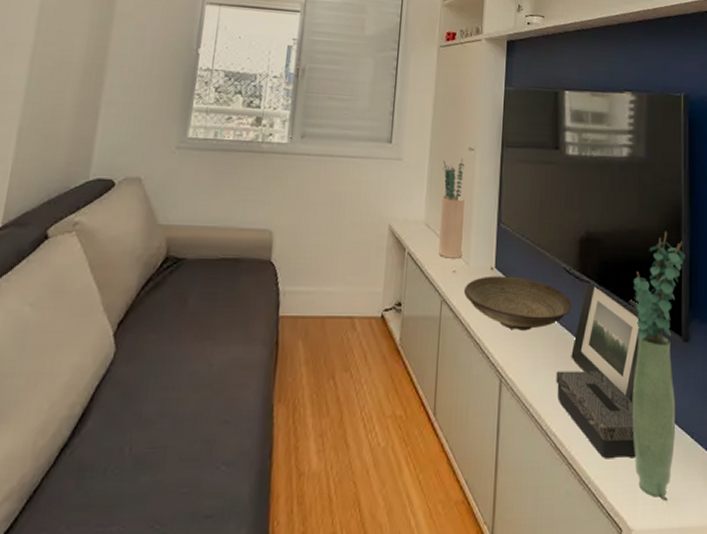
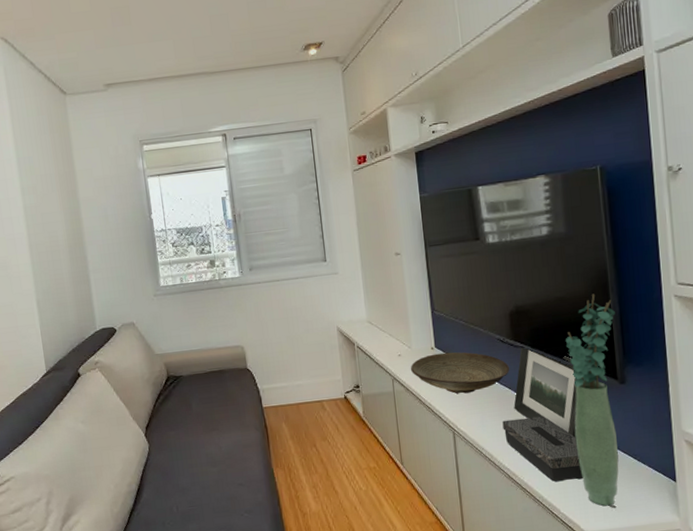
vase: present [438,158,465,259] -> none [374,263,405,346]

